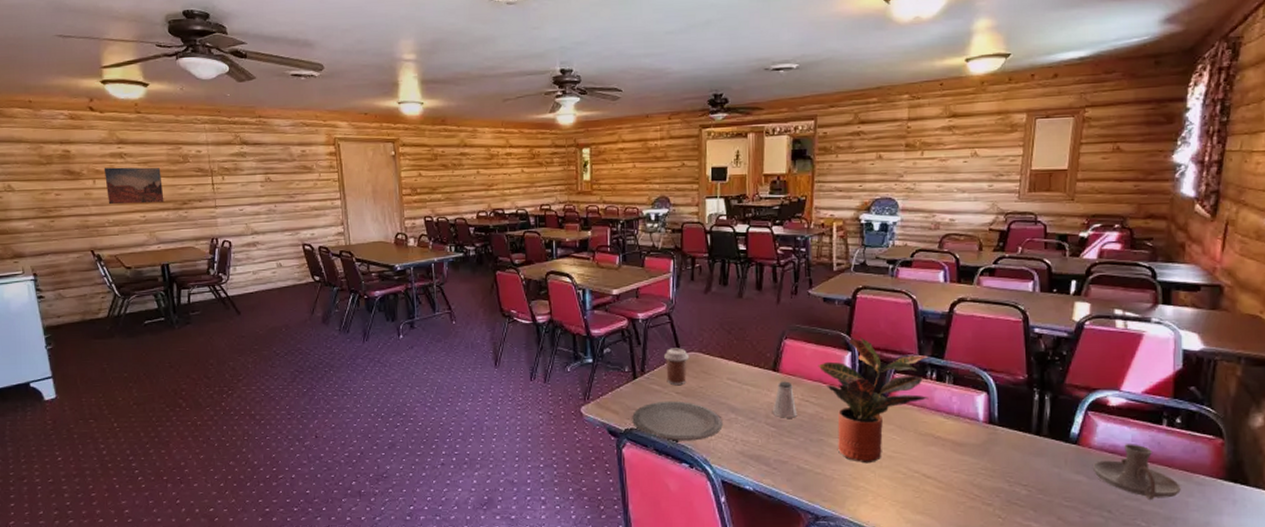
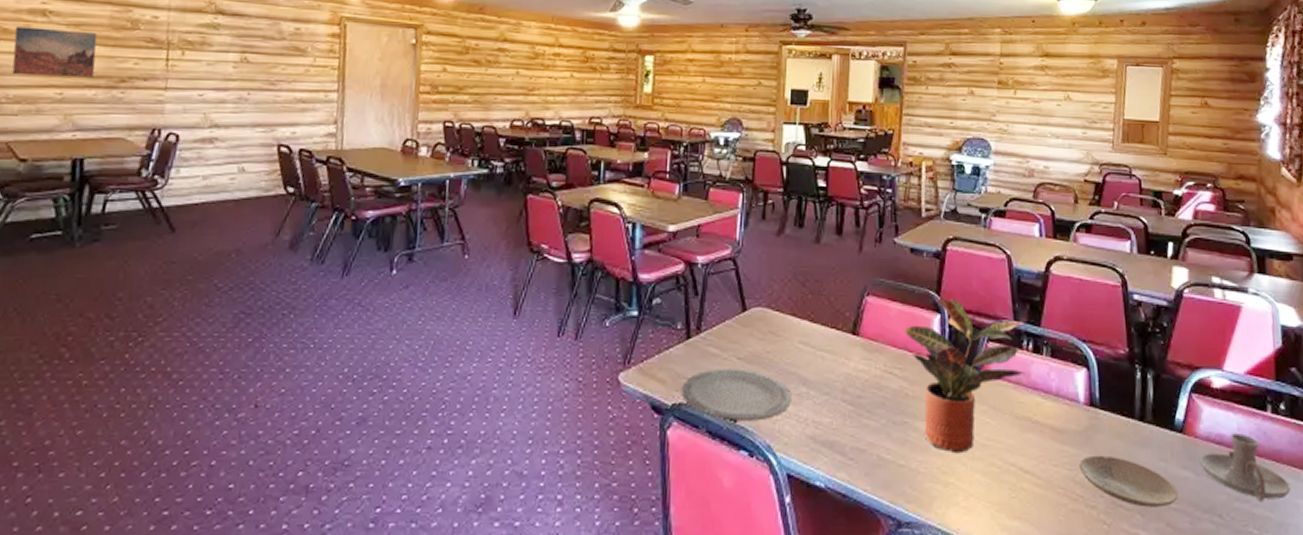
coffee cup: present [664,348,690,386] -> none [726,301,756,349]
saltshaker: present [772,381,798,418] -> none [850,347,879,394]
plate: none [977,463,1070,505] -> present [1079,455,1178,508]

